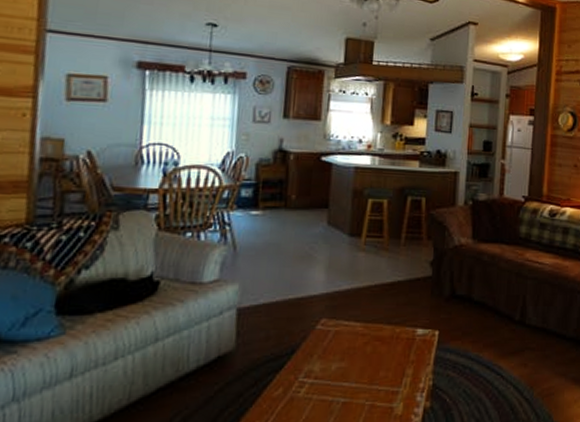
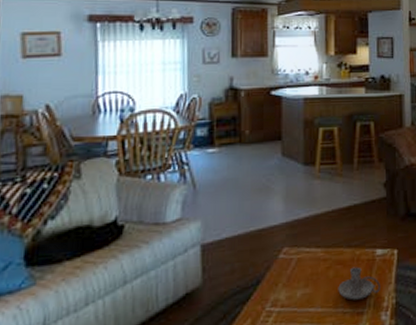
candle holder: none [374,345,419,378] -> present [338,266,381,300]

